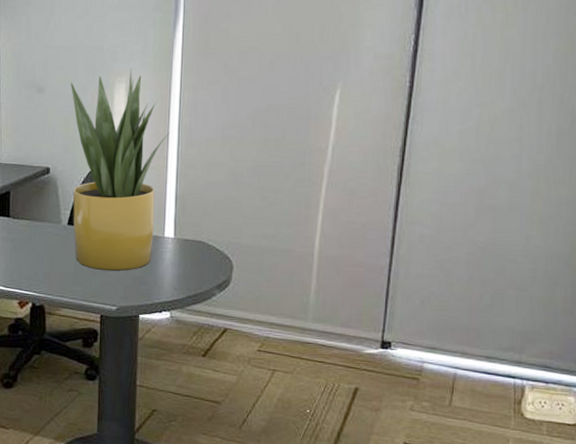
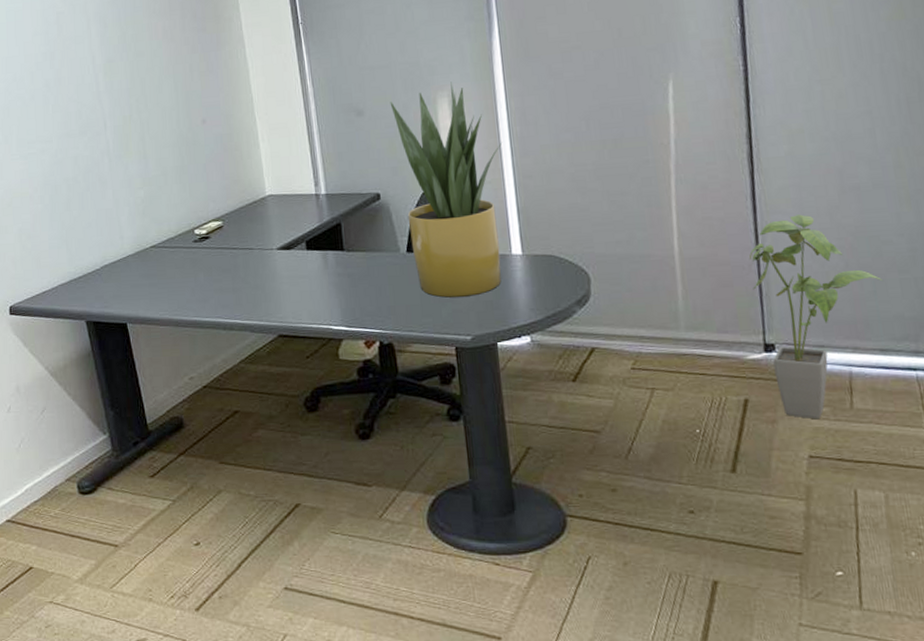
house plant: none [380,227,501,412] -> present [748,214,883,420]

